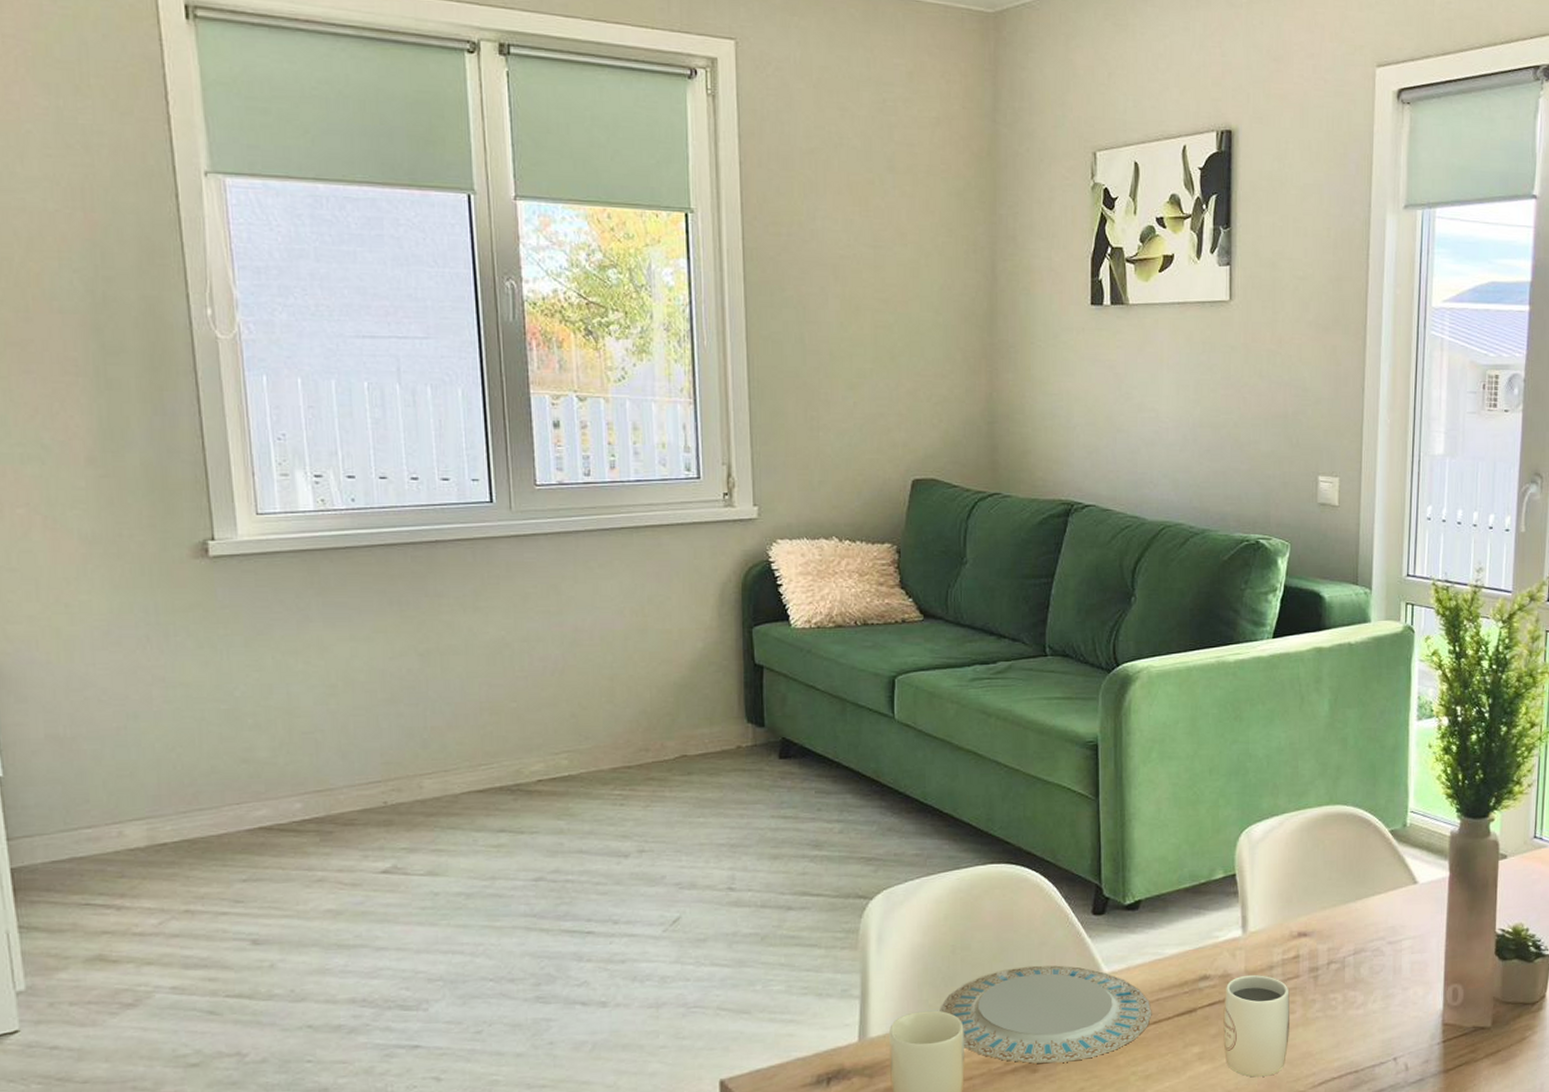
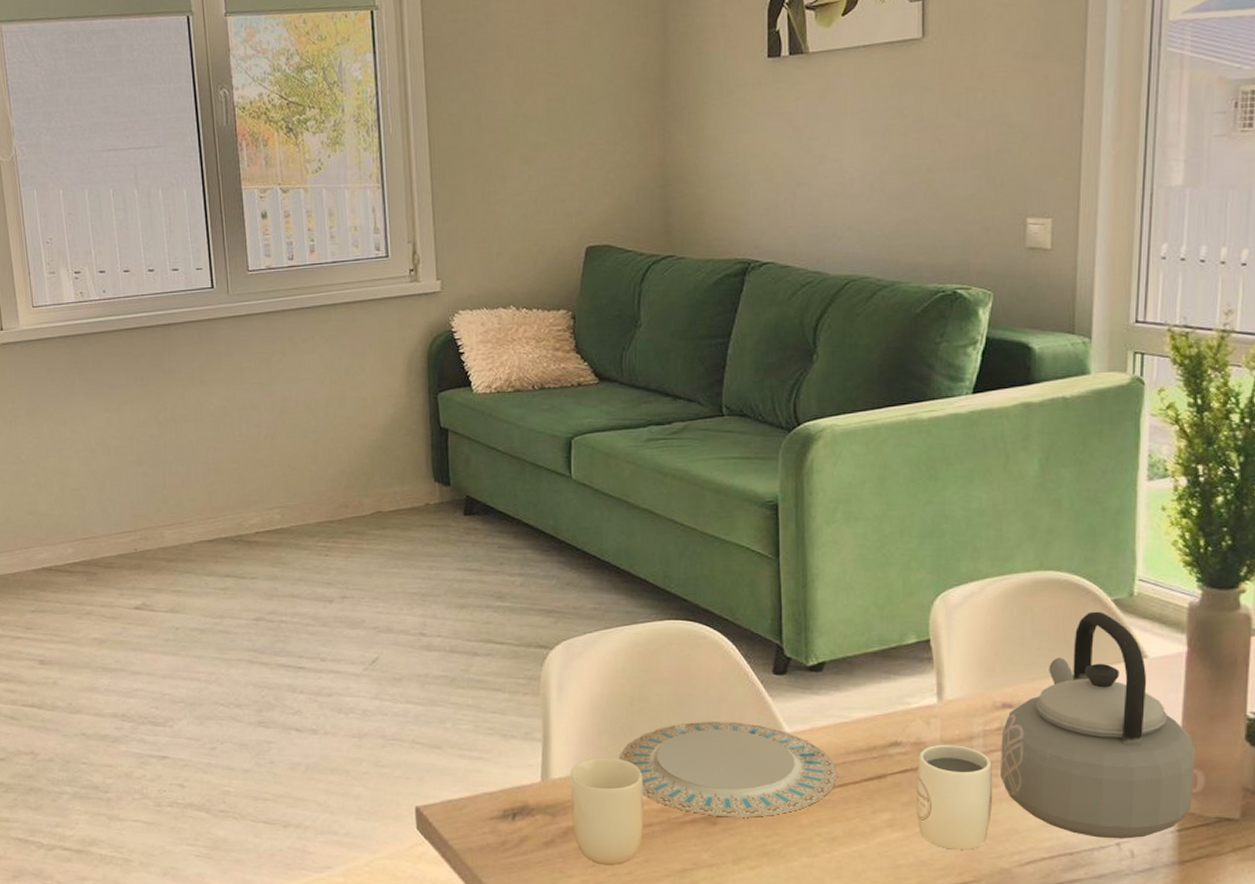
teapot: none [1297,841,1456,1055] -> present [1000,611,1195,839]

